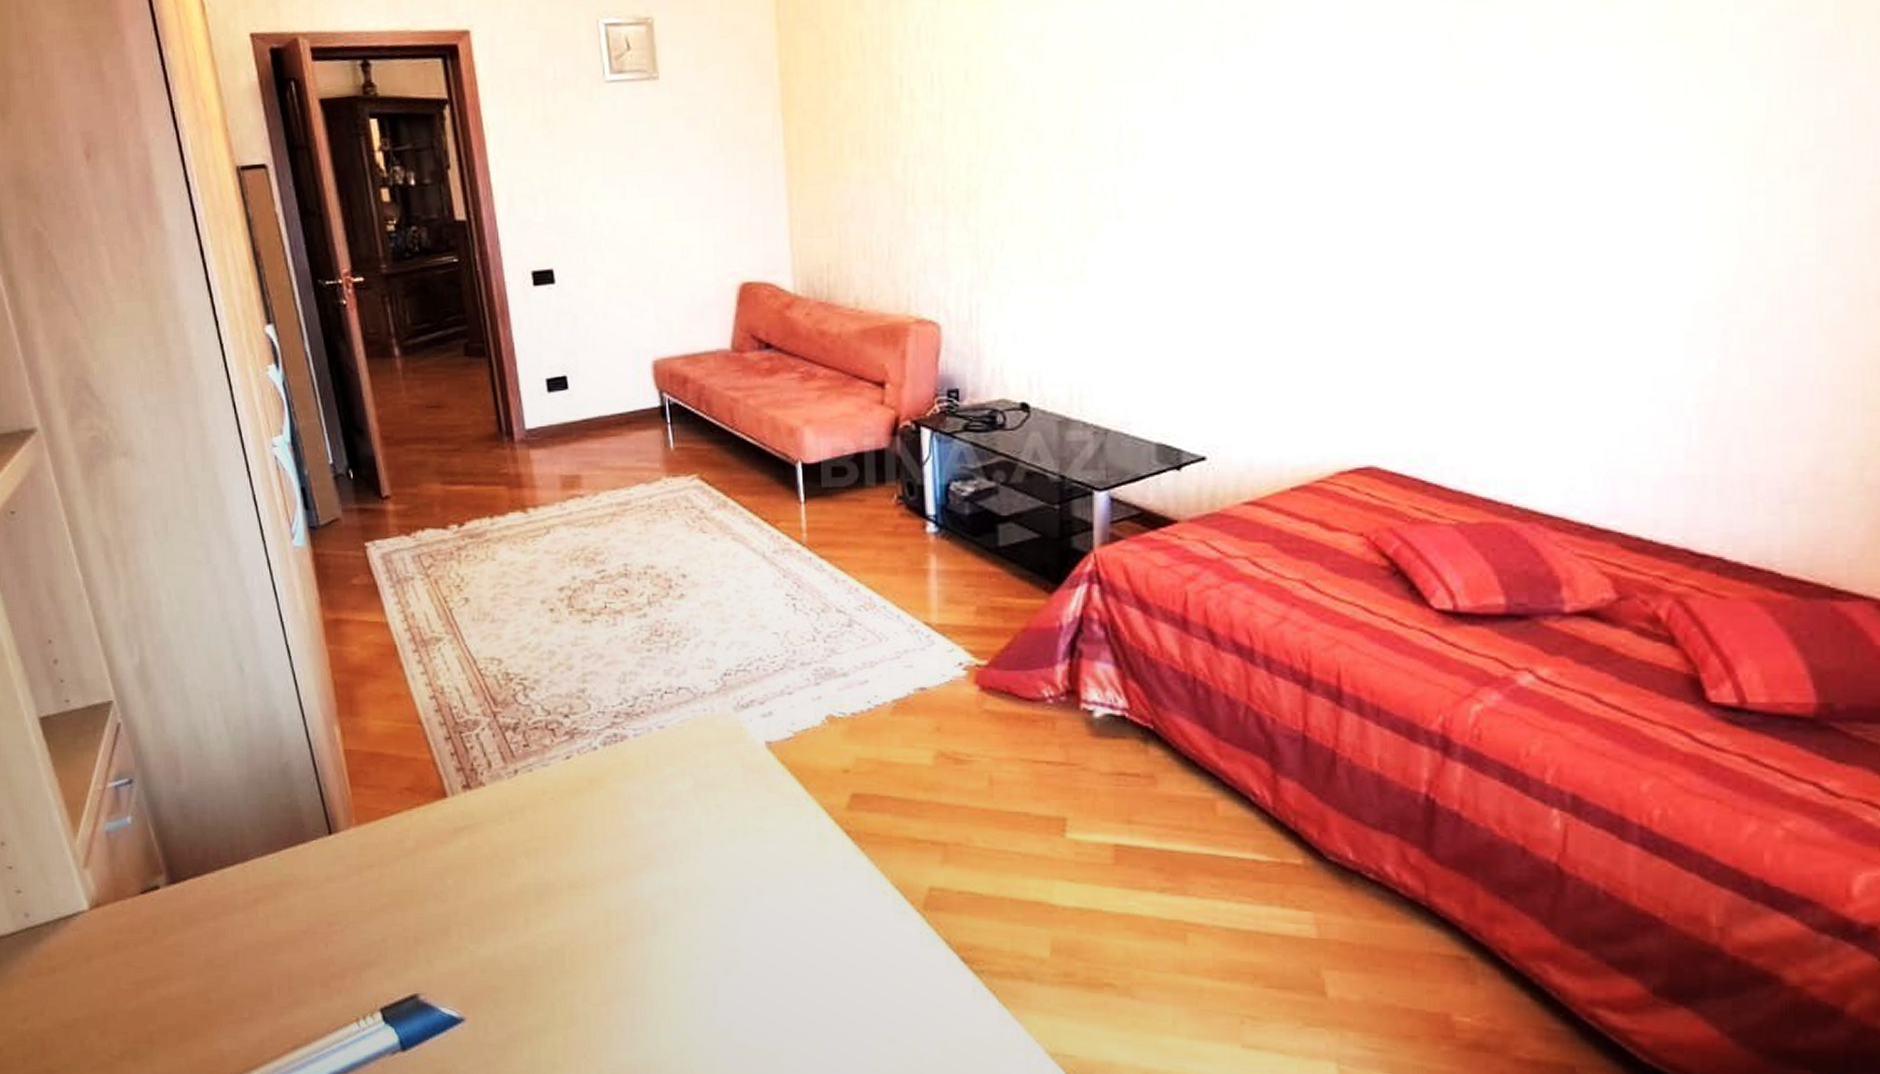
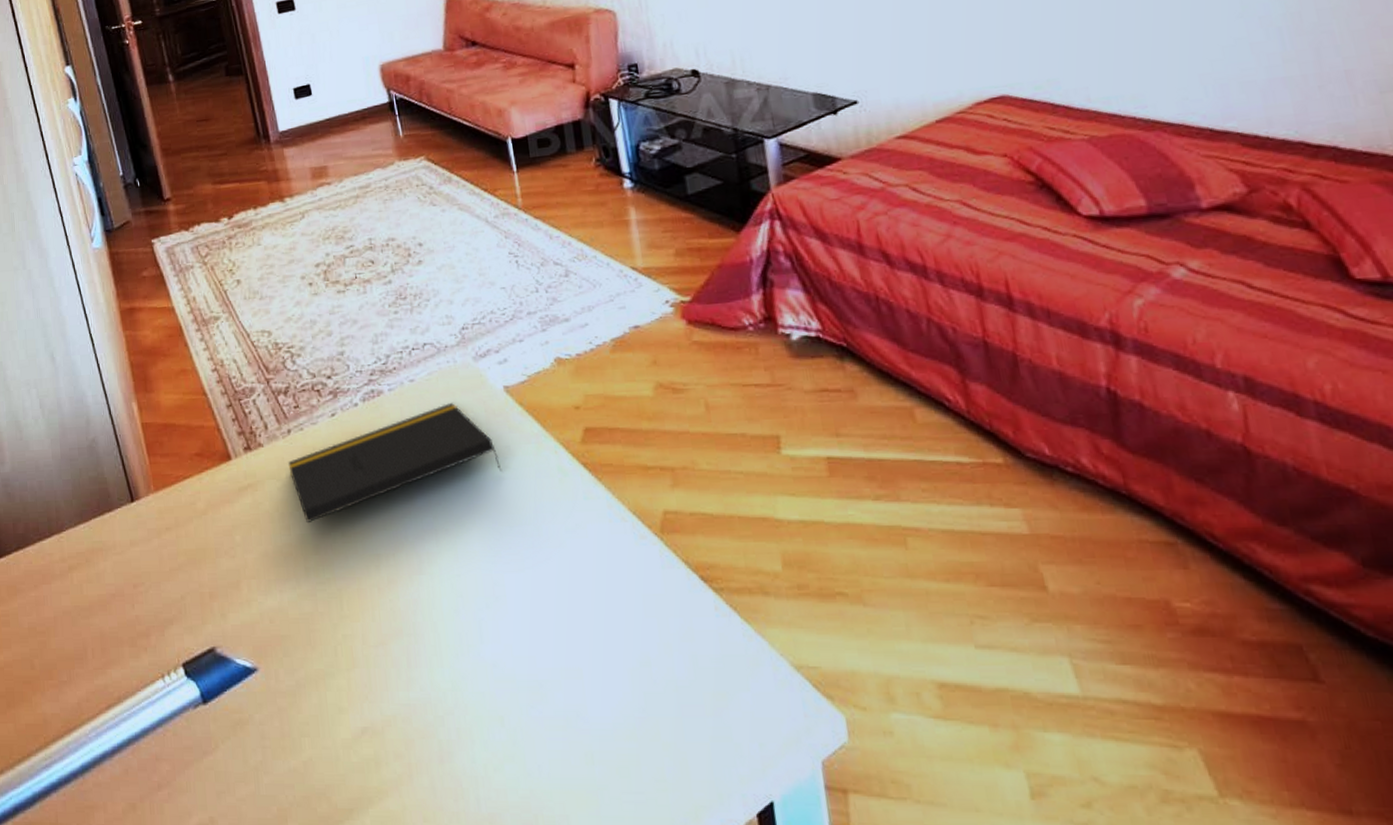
notepad: none [513,755,755,872] -> present [288,403,502,524]

